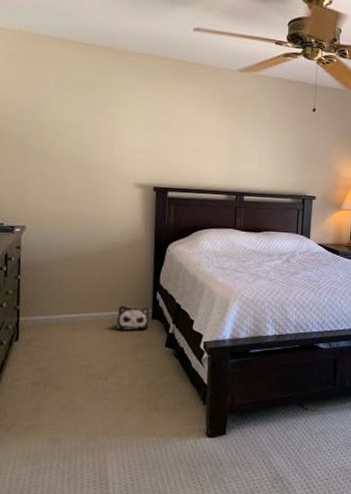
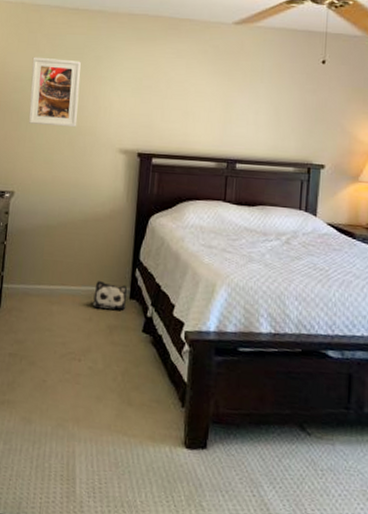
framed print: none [36,89,91,163] -> present [28,57,81,128]

